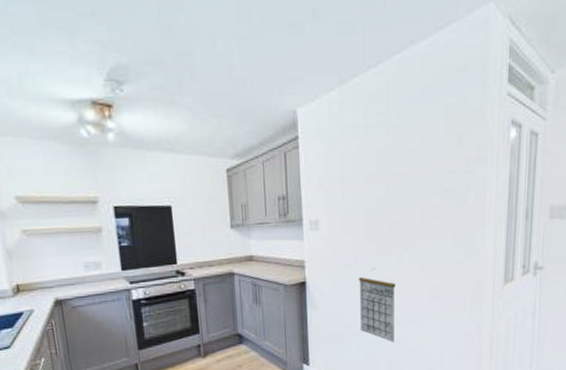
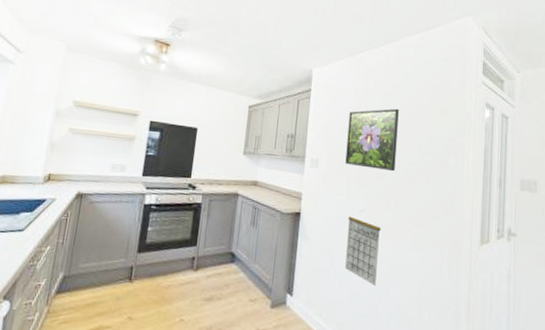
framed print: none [348,144,407,221] -> present [345,108,399,172]

